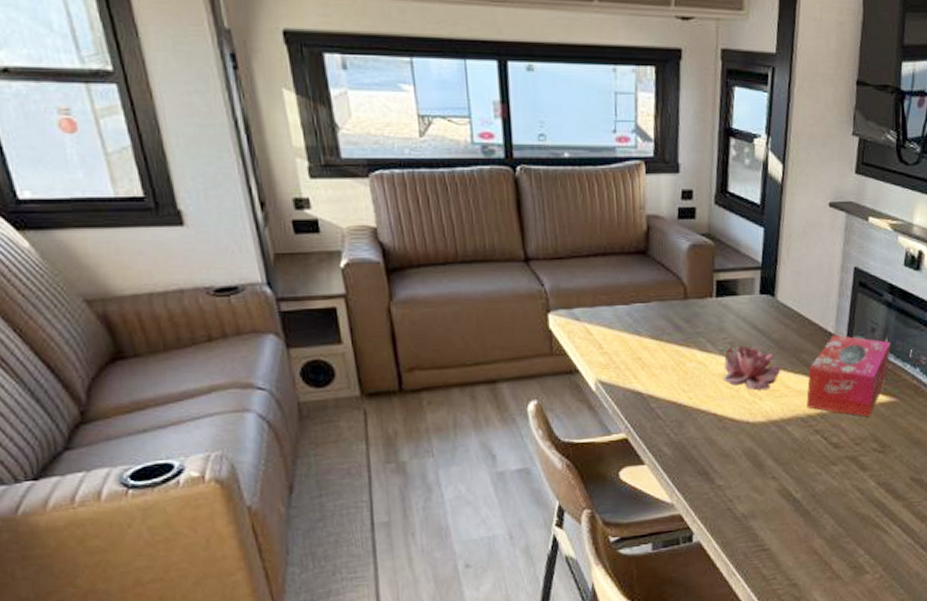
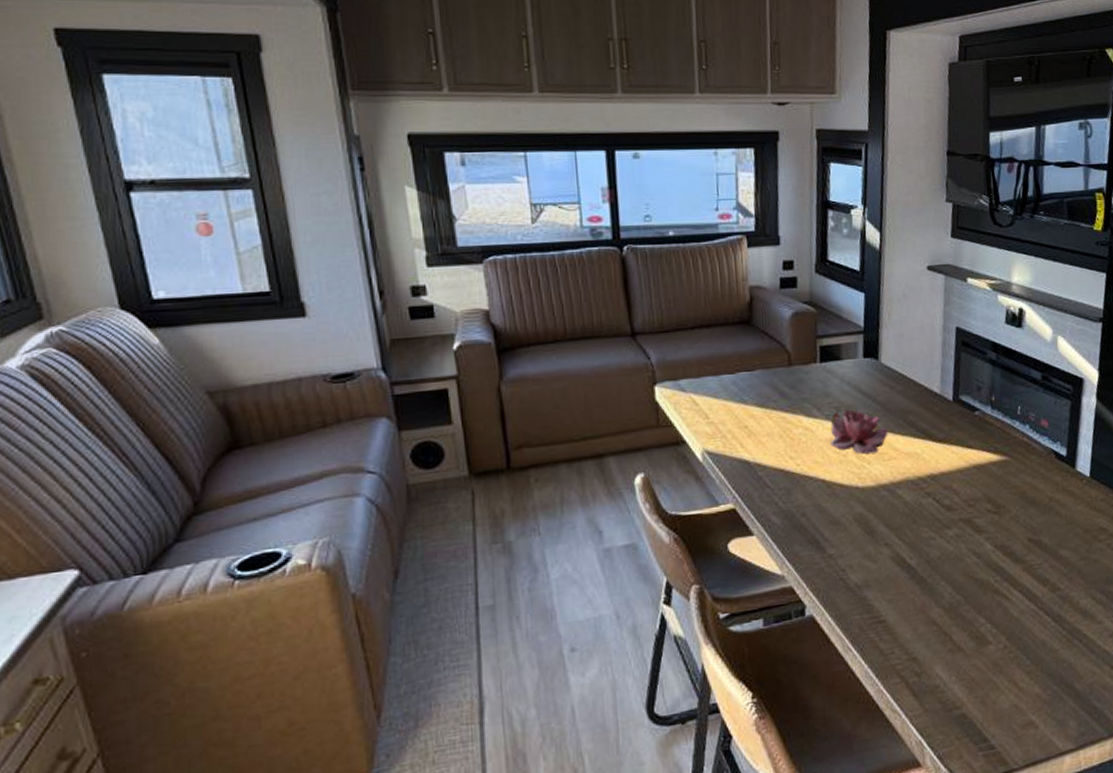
tissue box: present [806,335,891,417] -> none [915,395,998,477]

